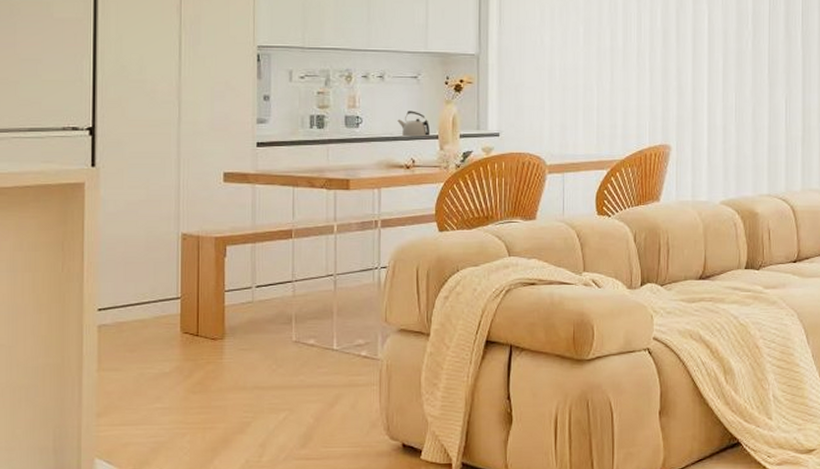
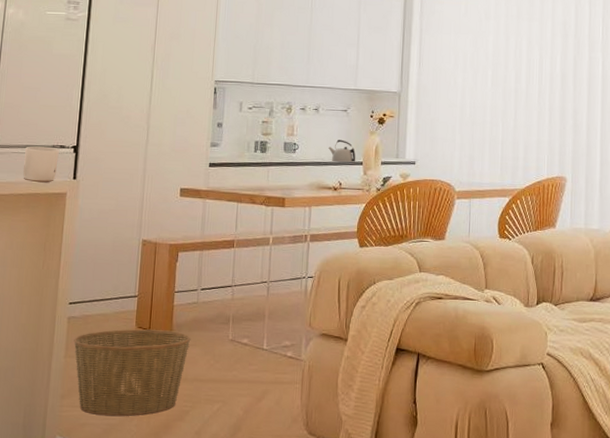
mug: none [28,129,71,171] -> present [23,146,59,182]
basket: none [107,334,248,434] -> present [74,329,191,417]

